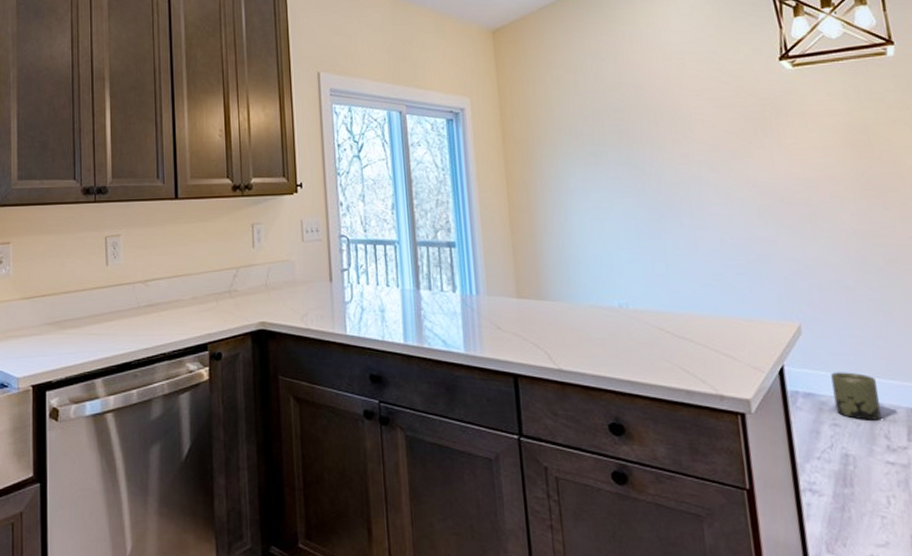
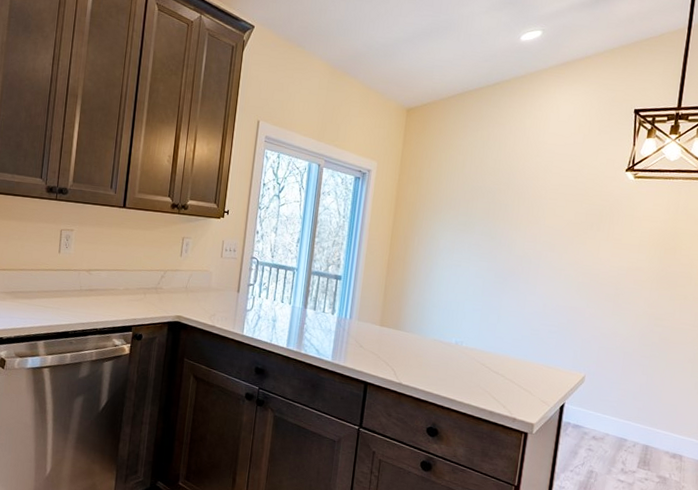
planter: present [831,372,881,420] -> none [593,413,627,451]

